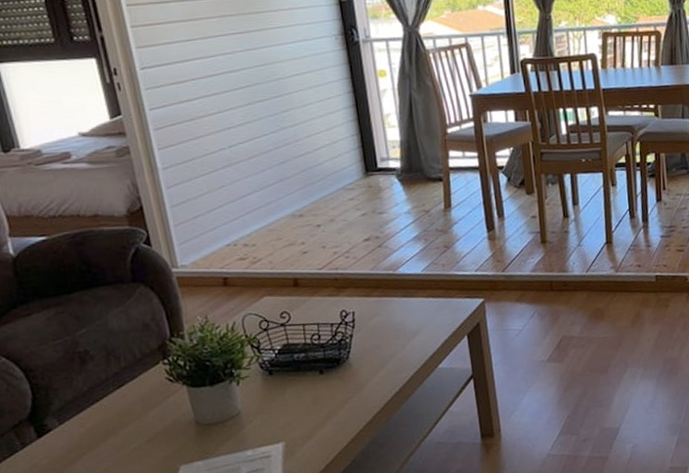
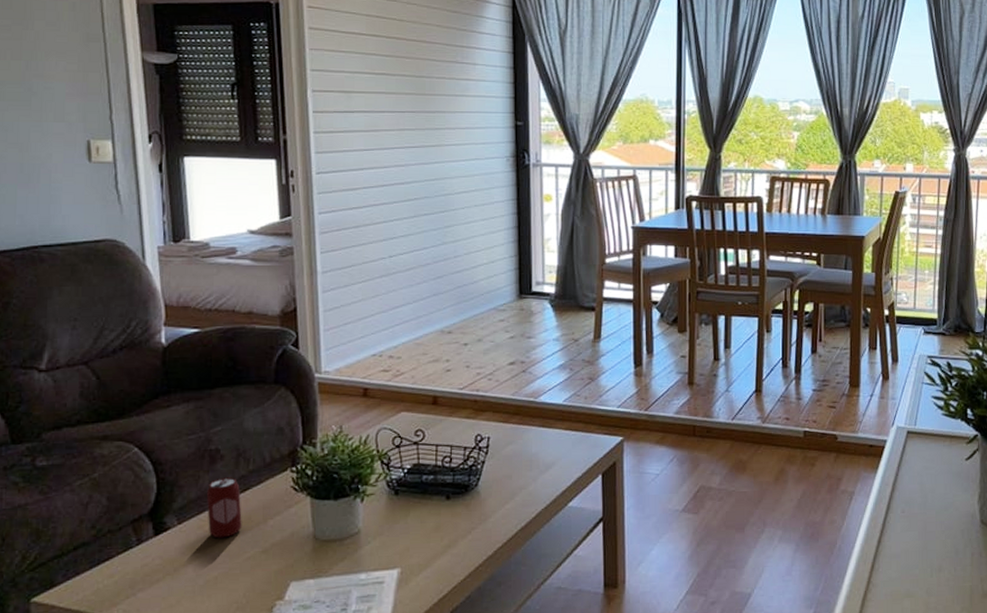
beverage can: none [82,375,123,434] -> present [206,477,242,538]

